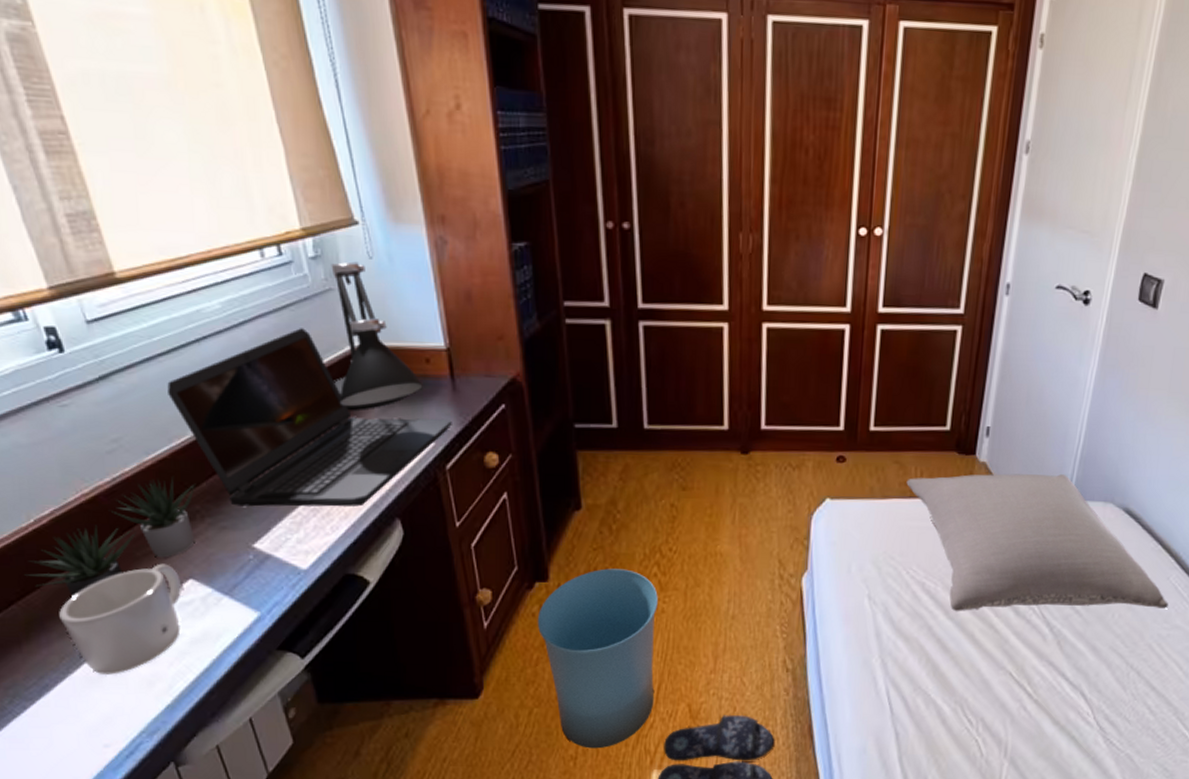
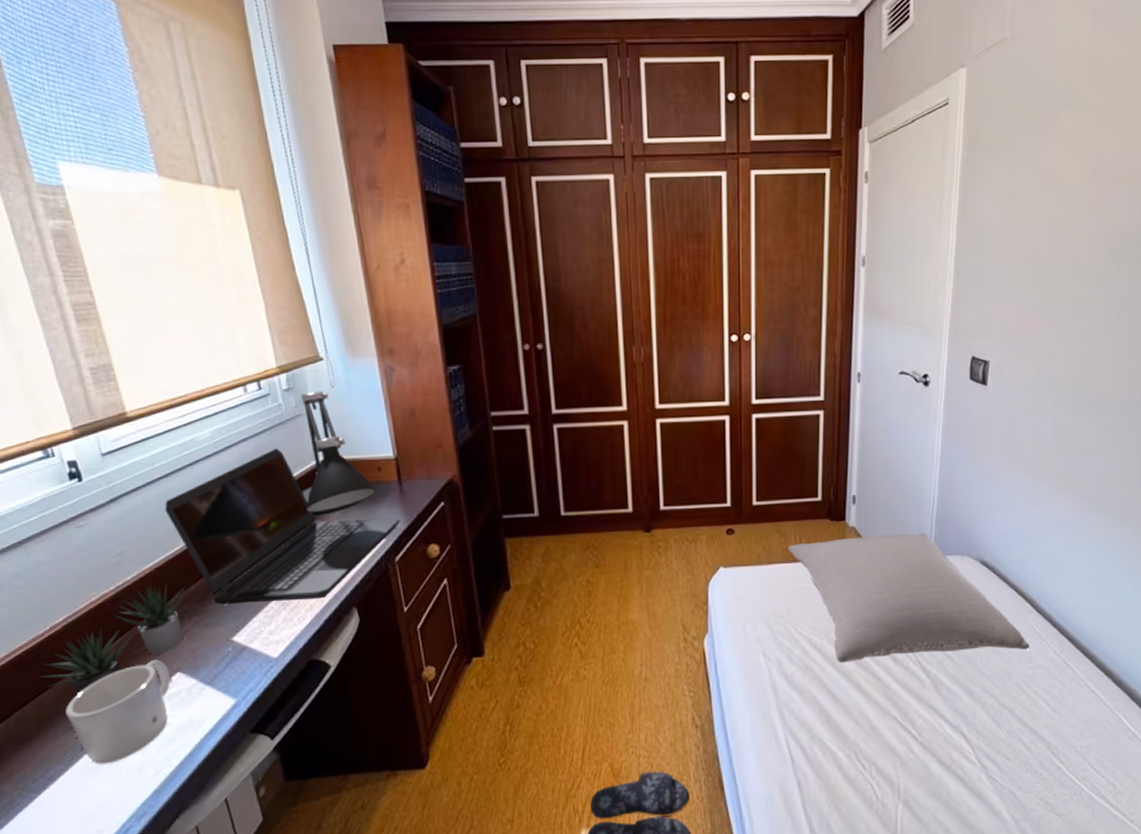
waste bin: present [537,568,658,749] -> none [475,641,580,811]

